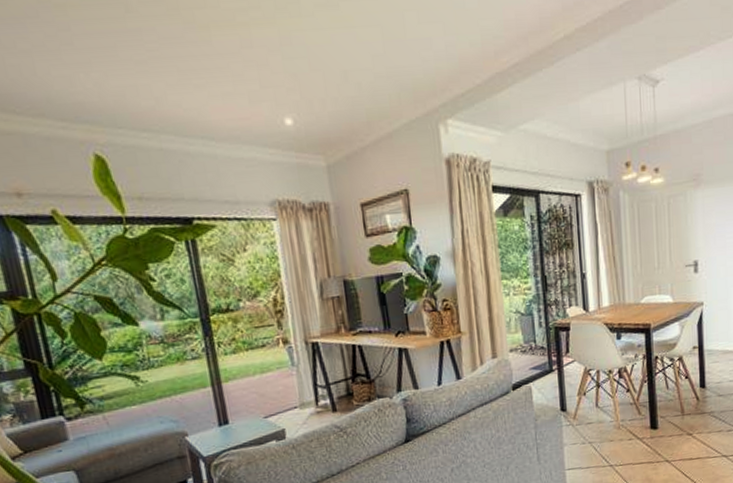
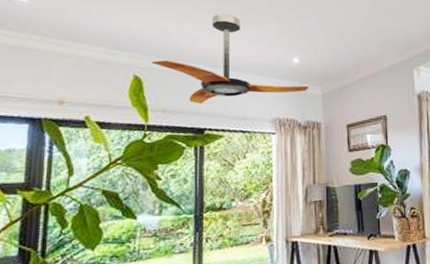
ceiling fan: none [111,60,310,188] -> present [151,13,309,104]

